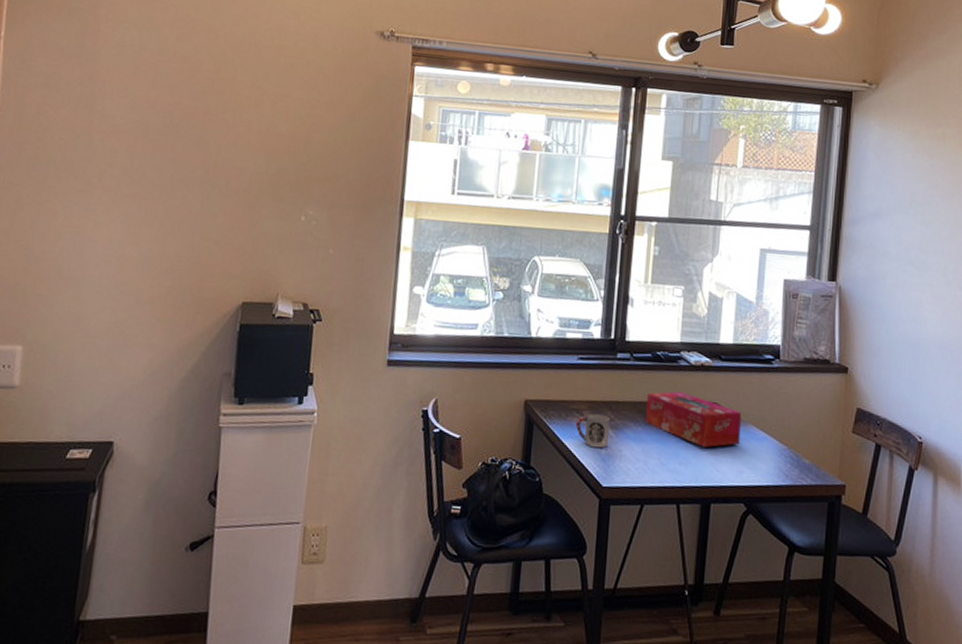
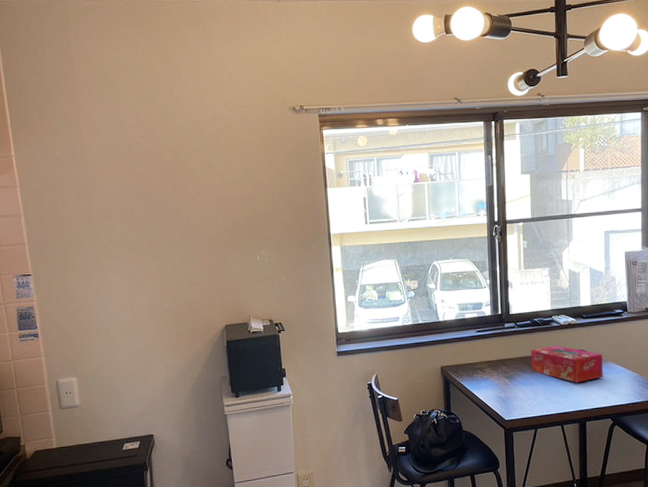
cup: present [576,413,610,448] -> none [481,369,506,394]

